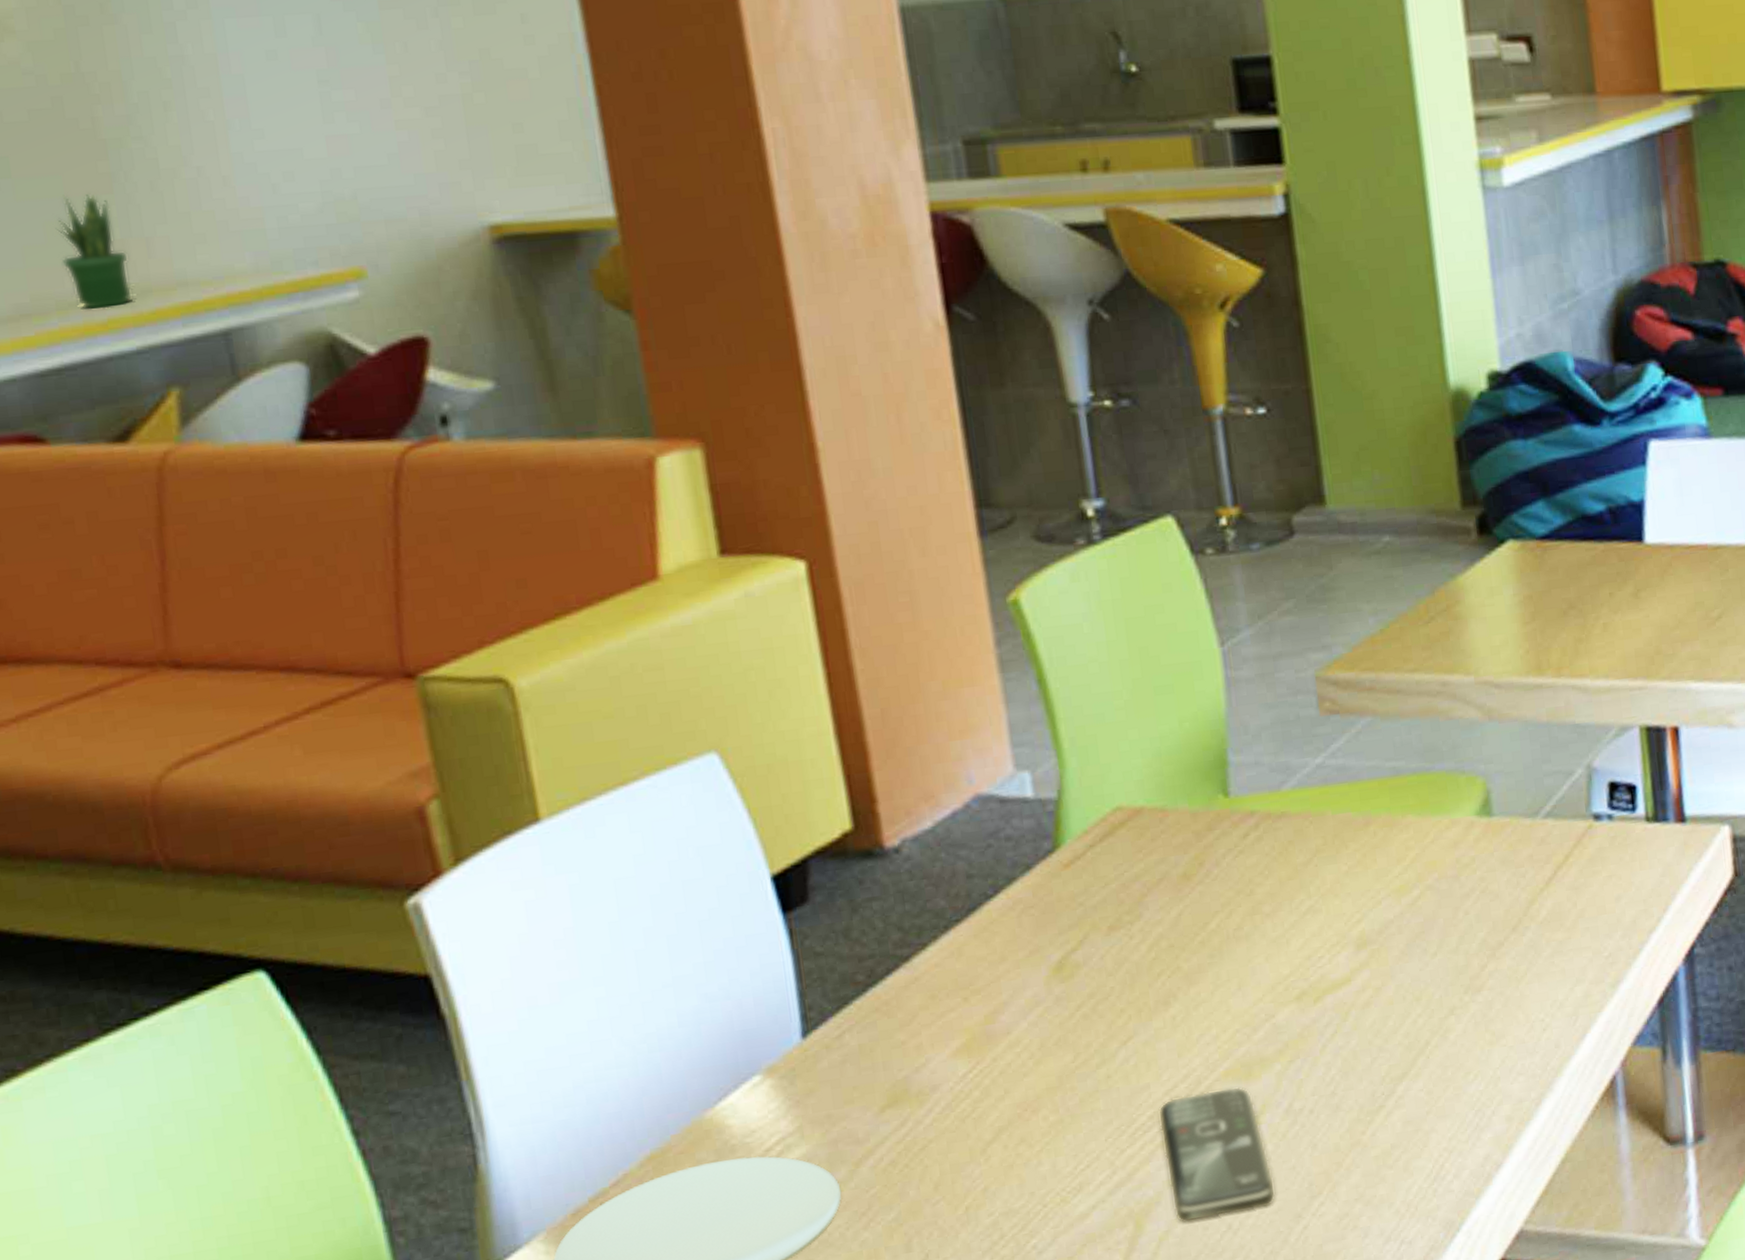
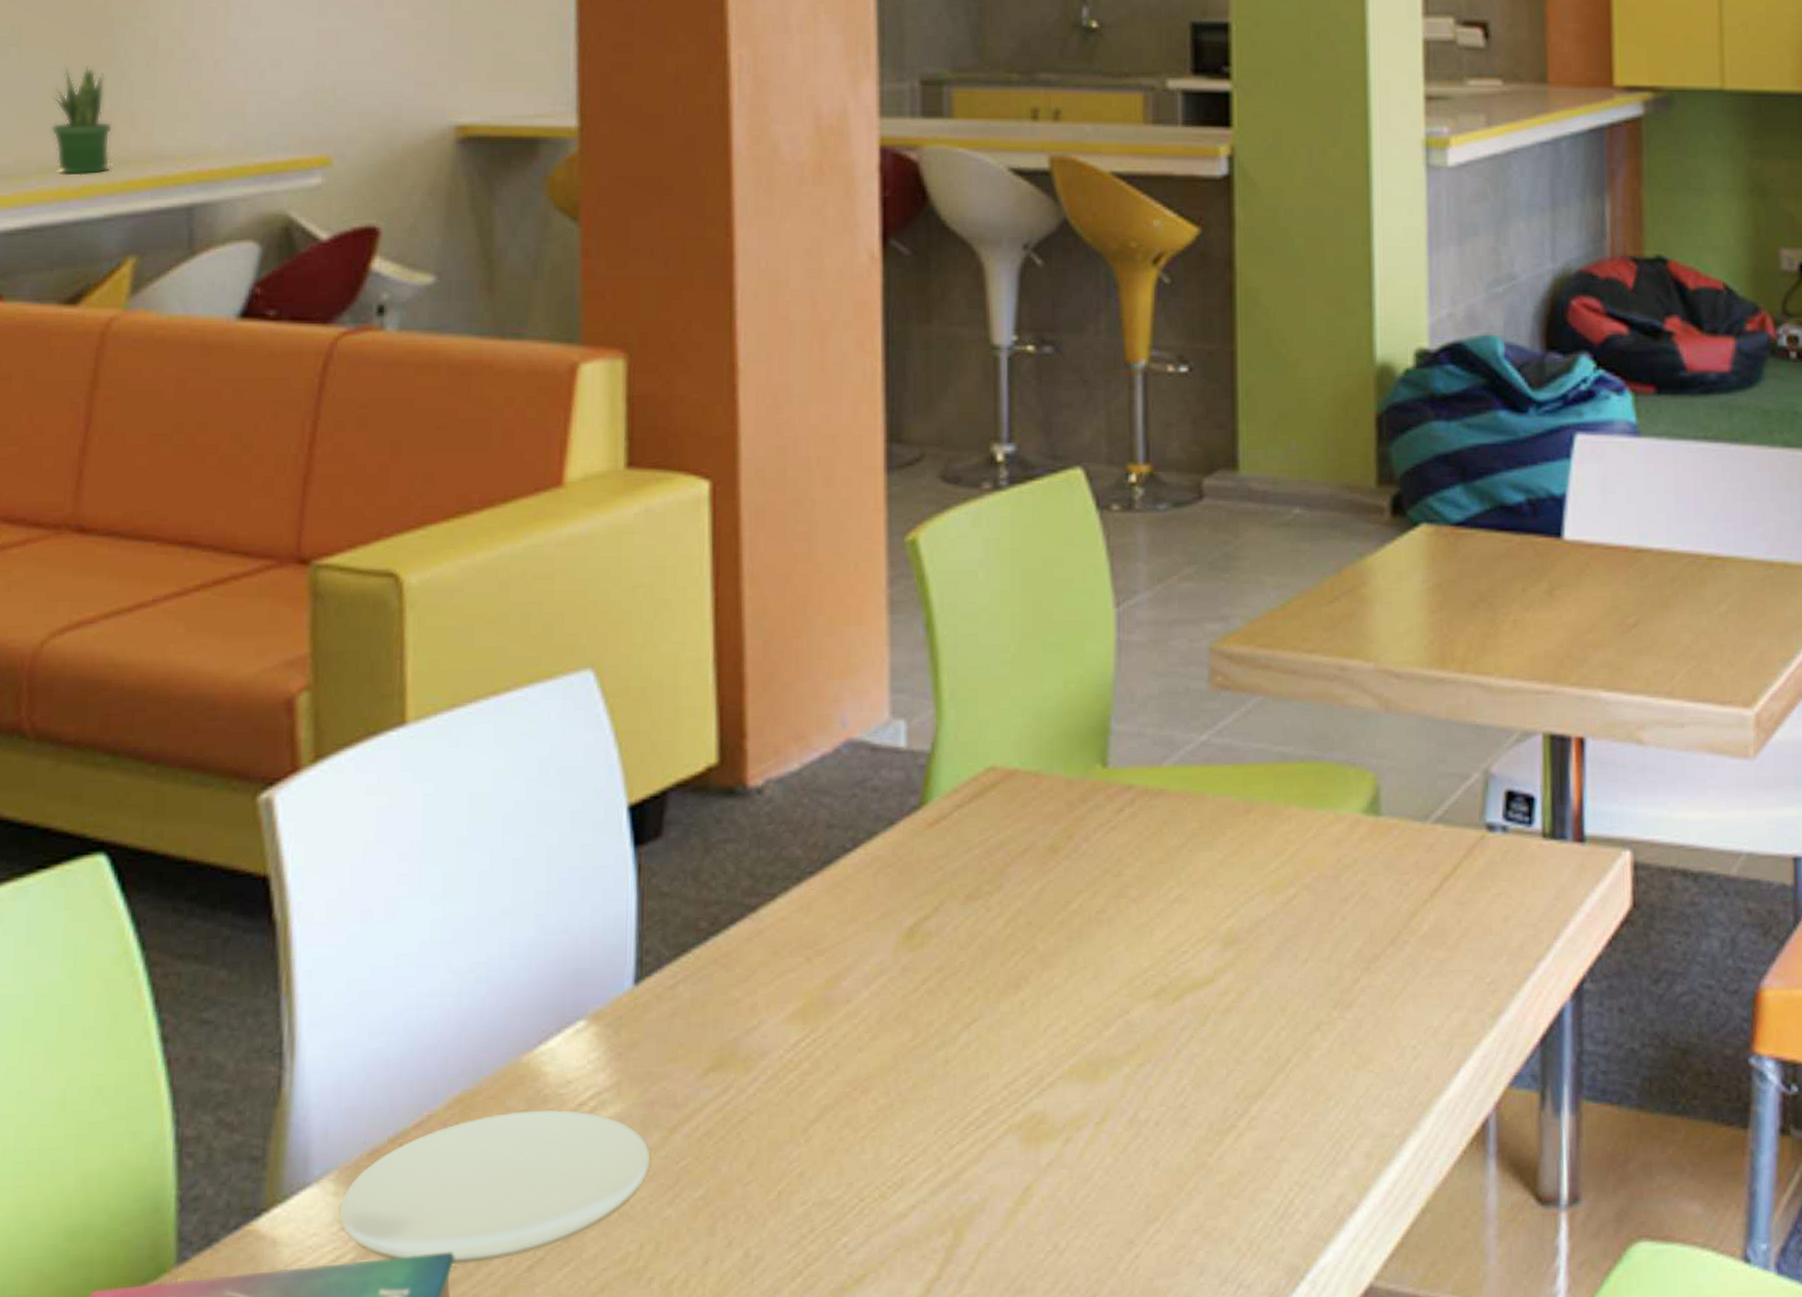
mobile phone: present [1157,1086,1276,1222] -> none [993,1086,1109,1235]

